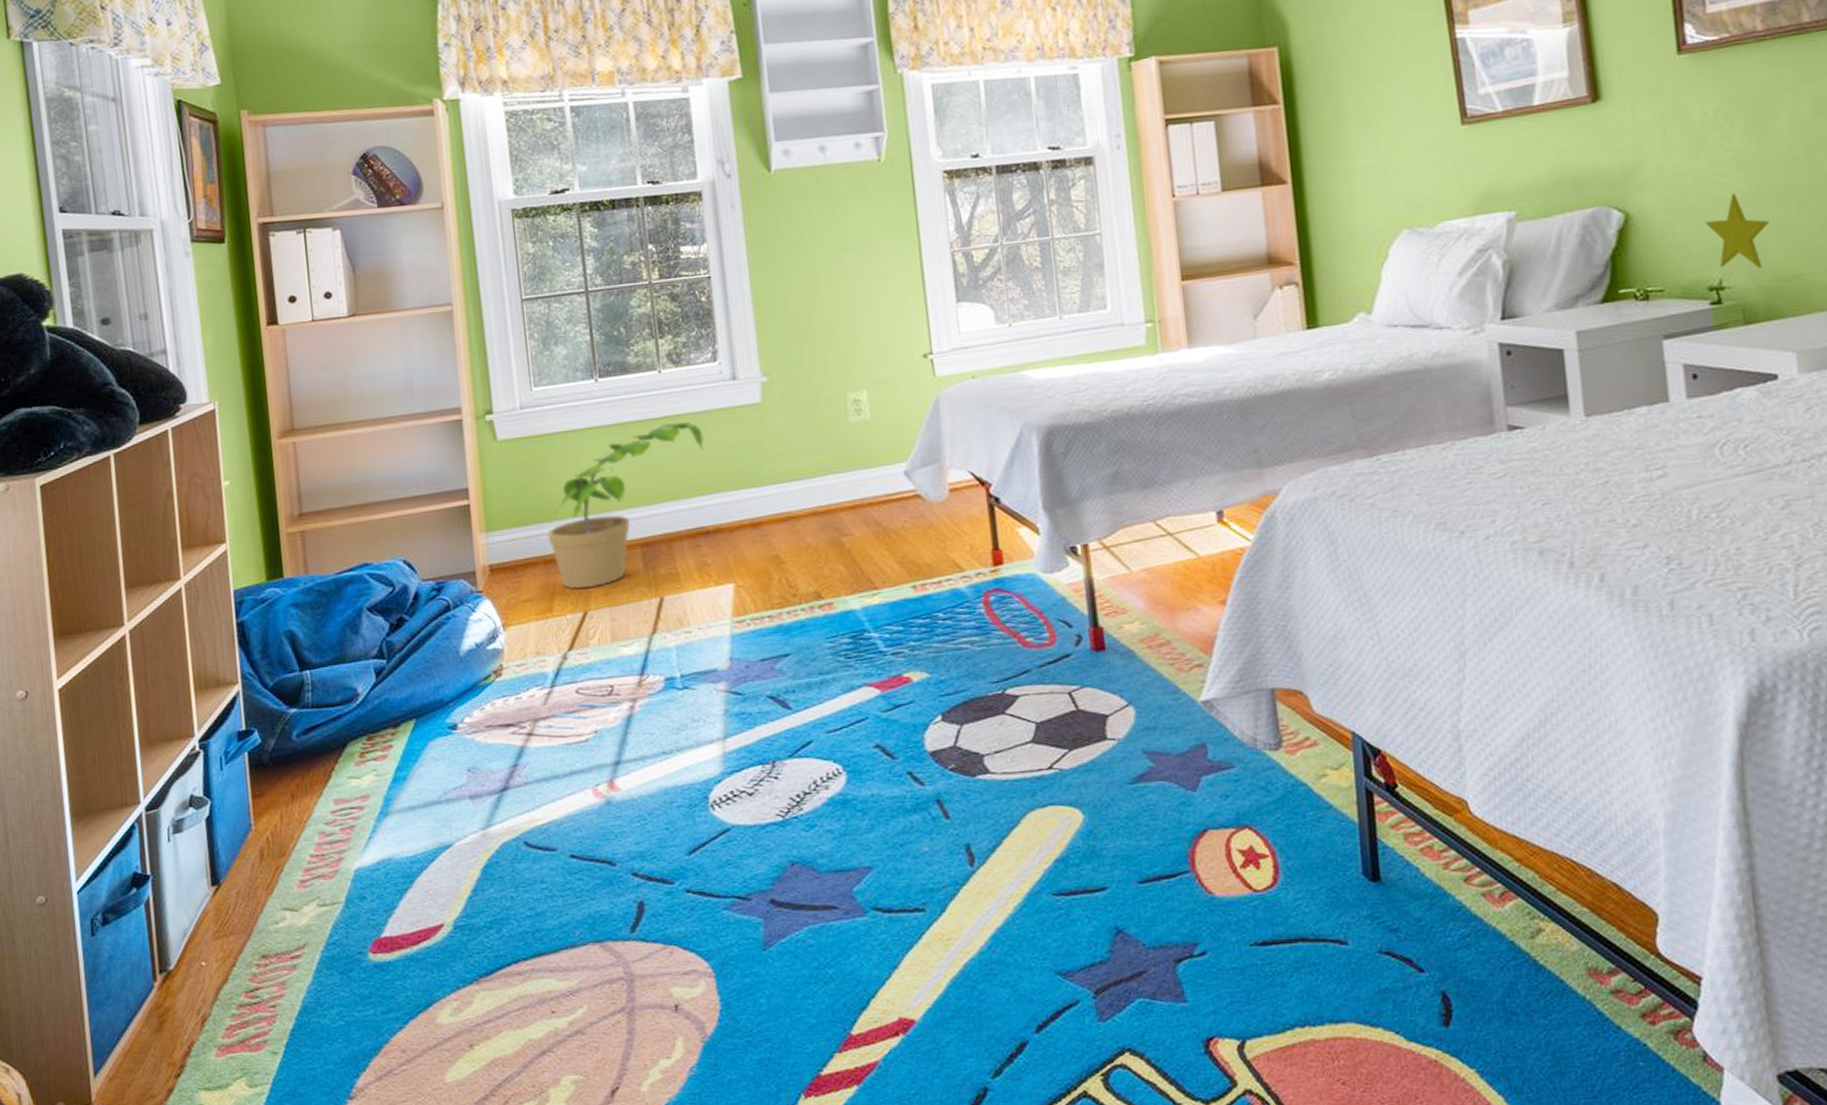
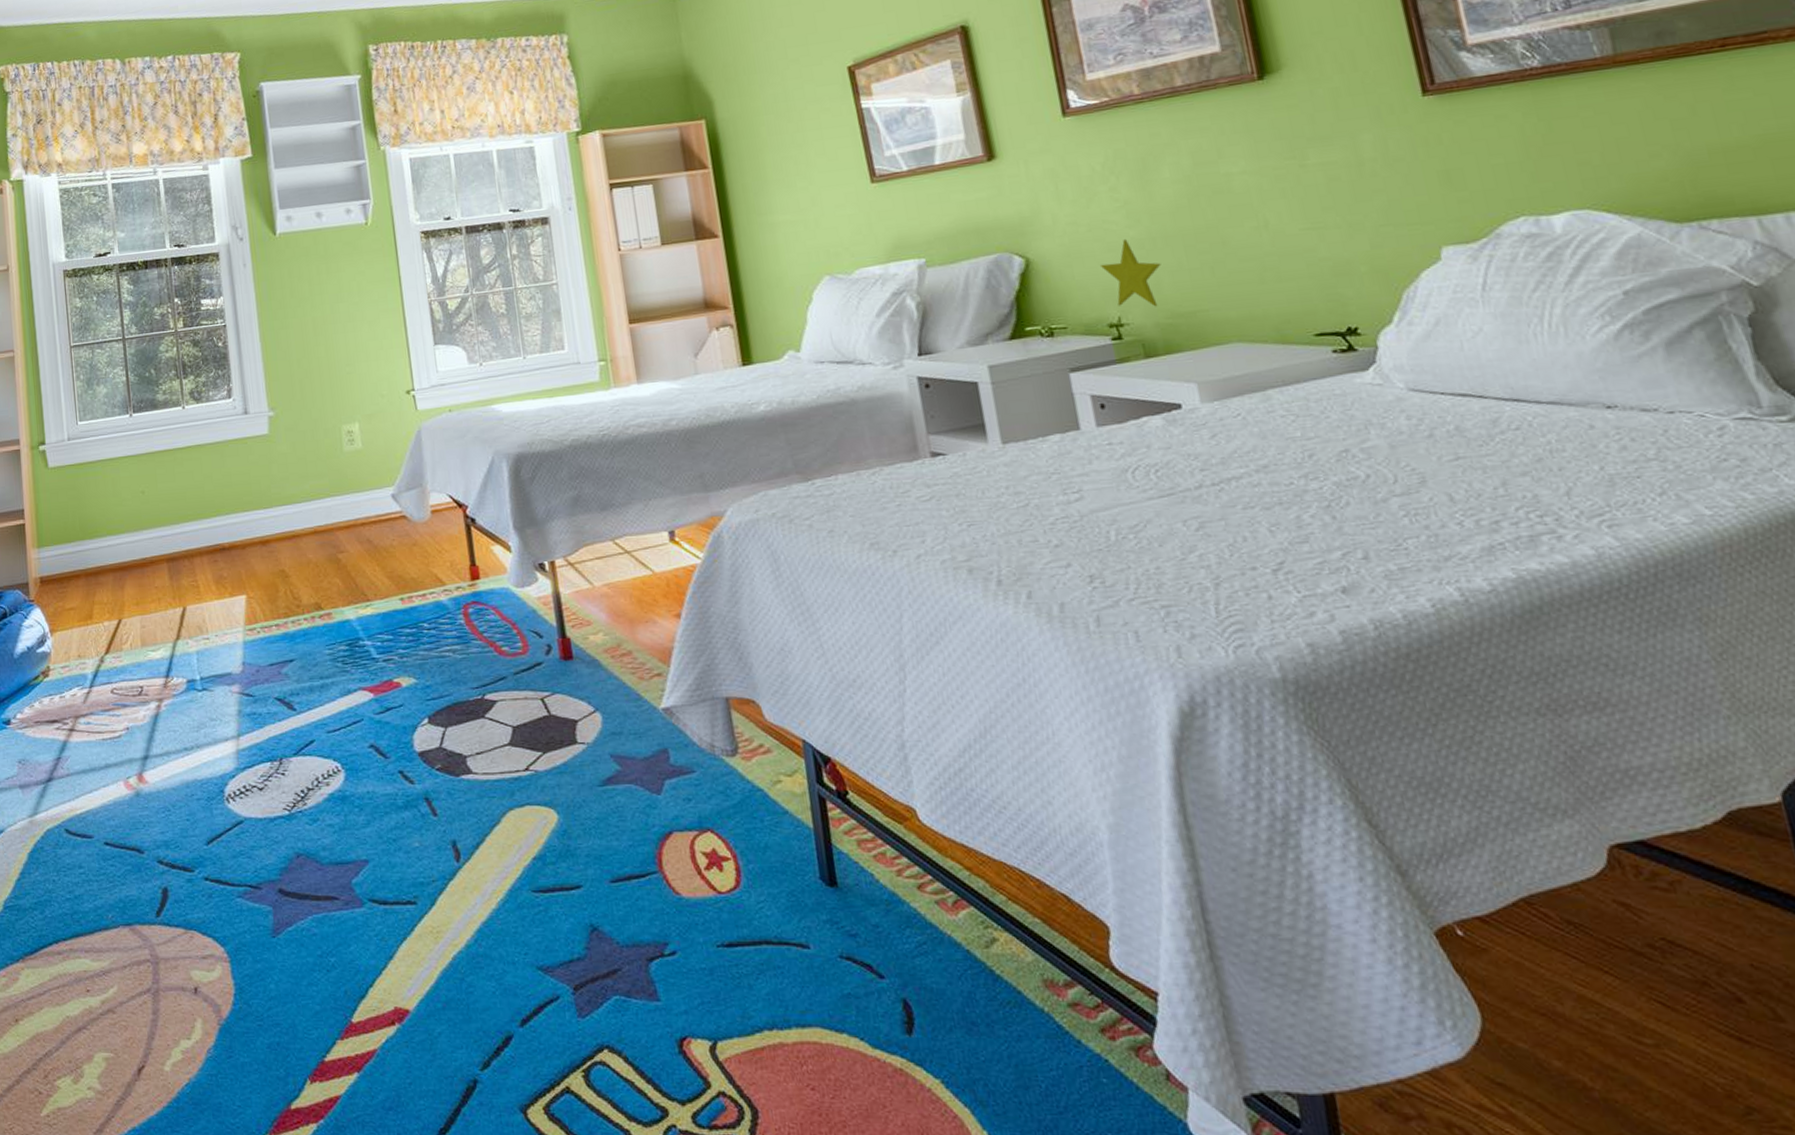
potted plant: present [547,421,704,590] -> none [89,450,220,600]

